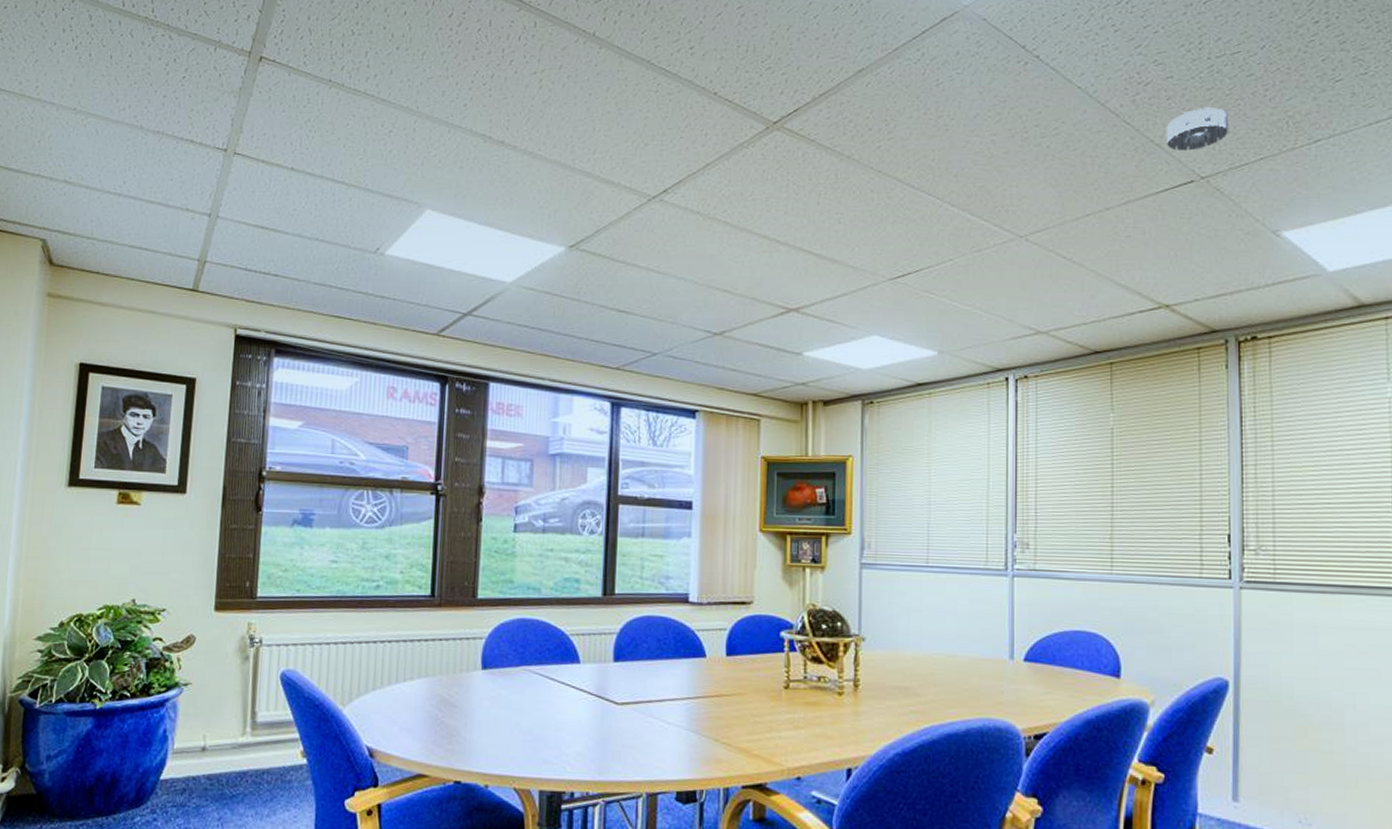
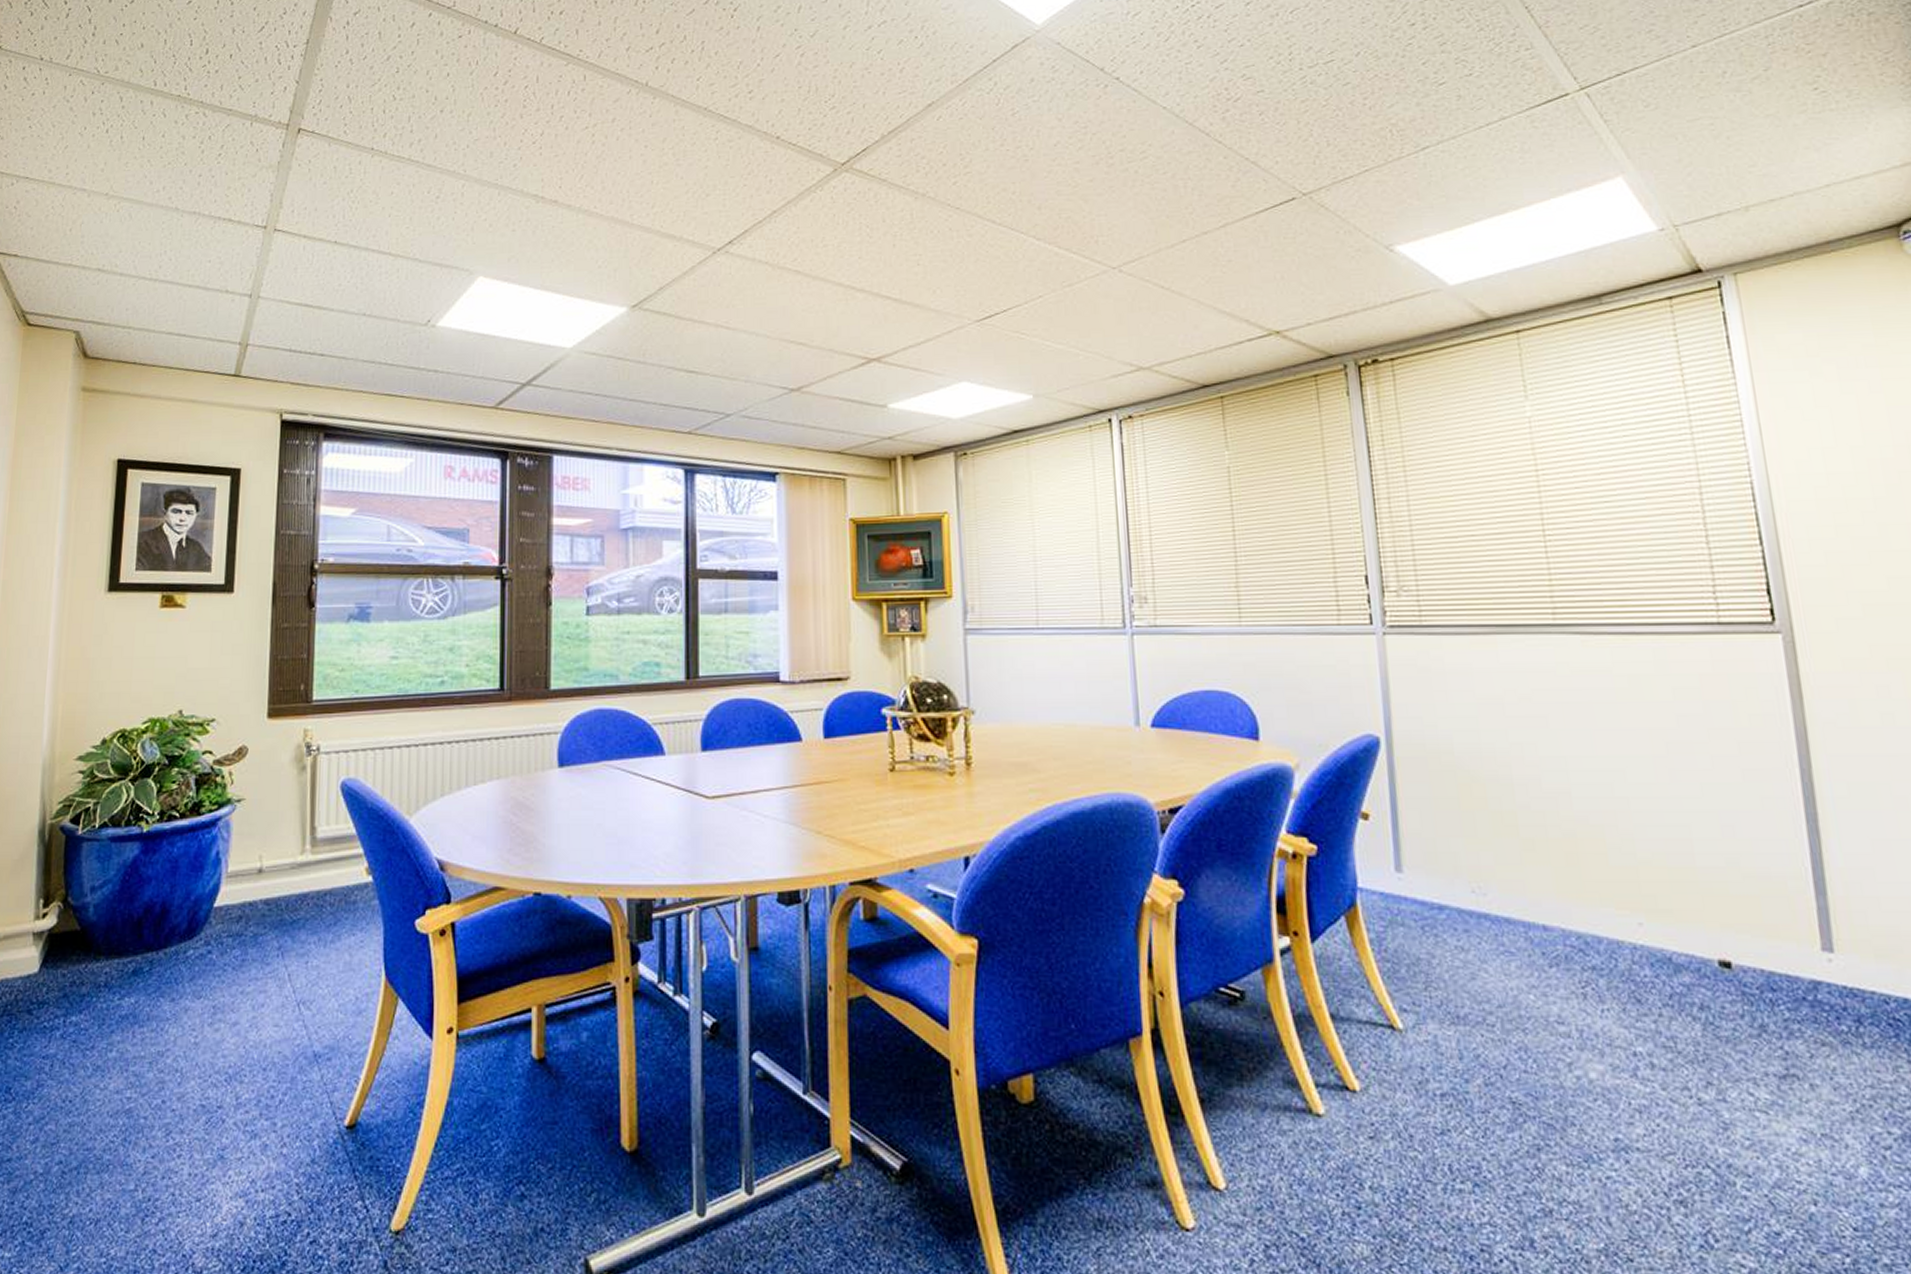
smoke detector: present [1166,106,1228,151] -> none [1260,119,1328,168]

